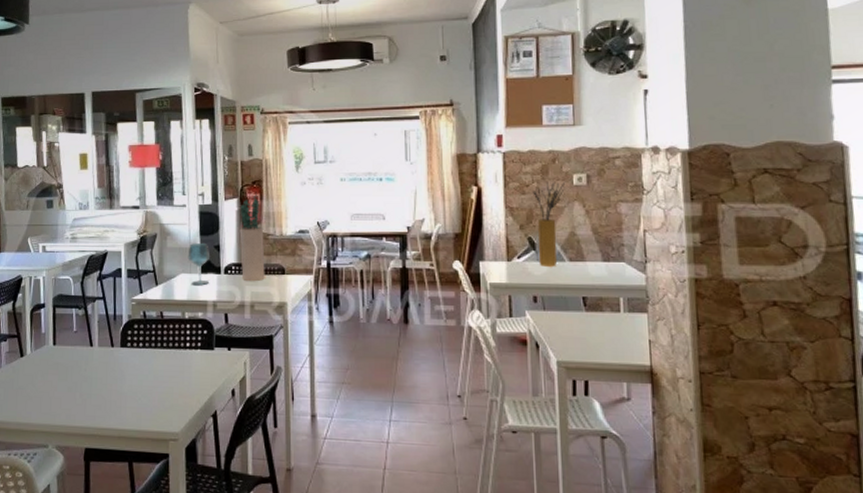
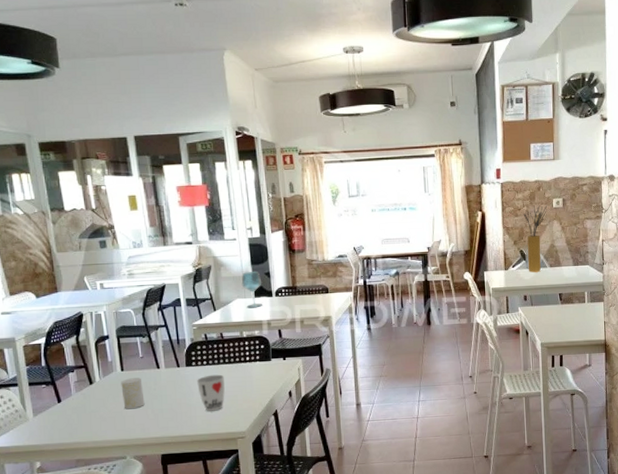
cup: none [51,354,74,391] -> present [121,378,145,410]
cup: none [130,359,160,404] -> present [197,374,225,411]
vase: present [239,191,265,282] -> none [285,223,312,302]

